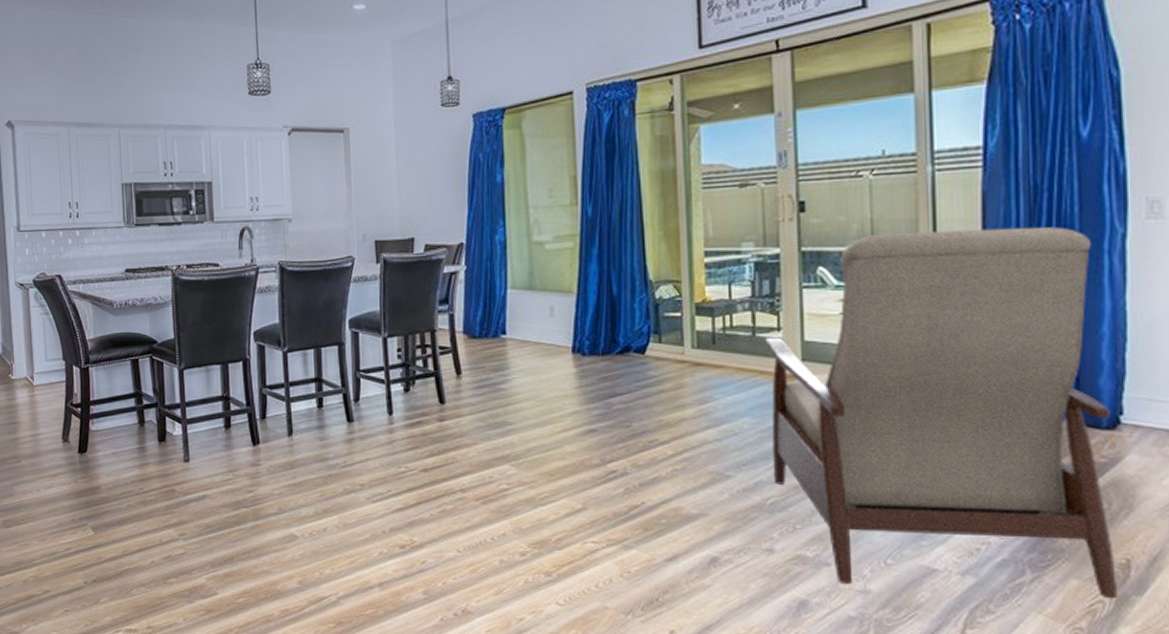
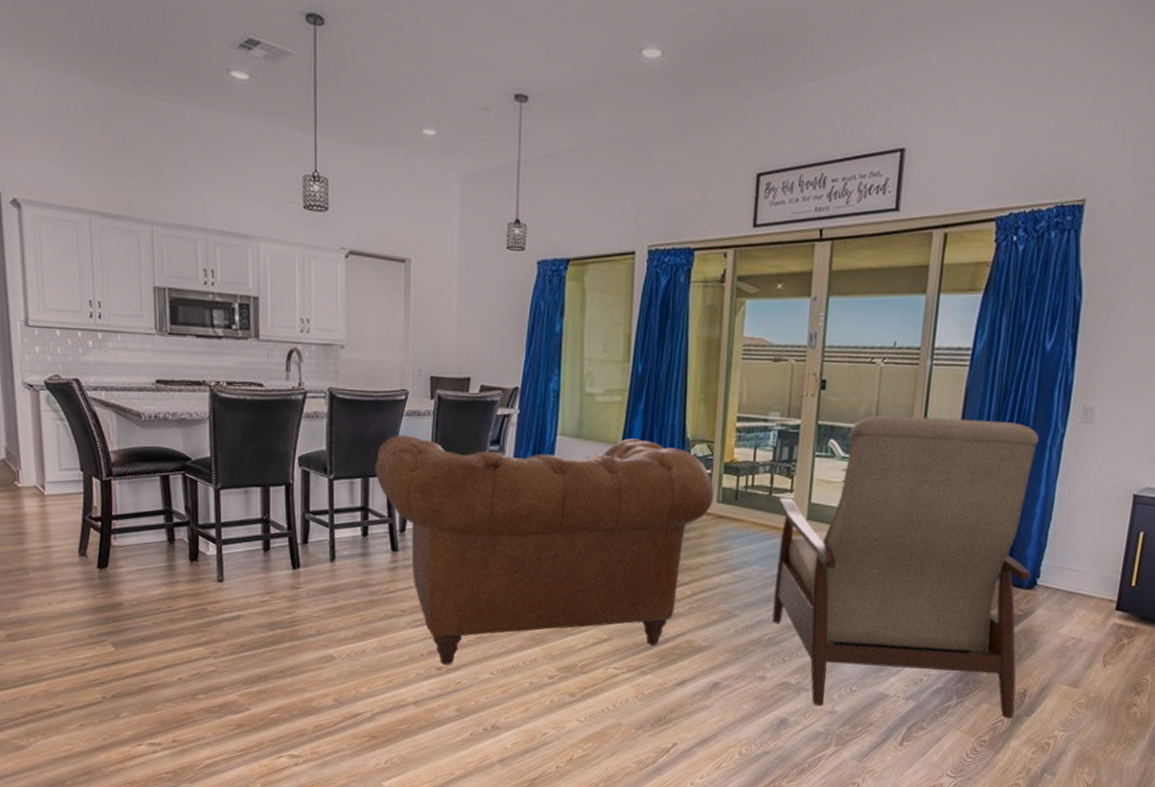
chair: none [326,285,688,543] -> present [374,435,715,666]

